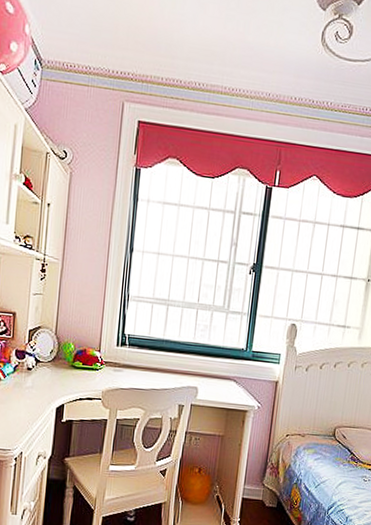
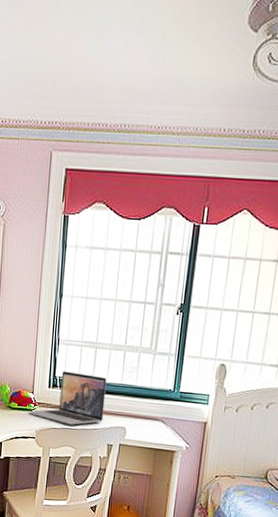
laptop: none [95,328,179,385] -> present [29,371,107,425]

